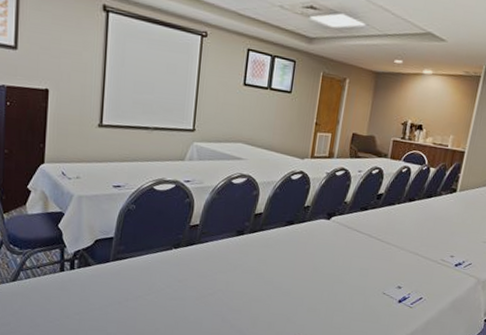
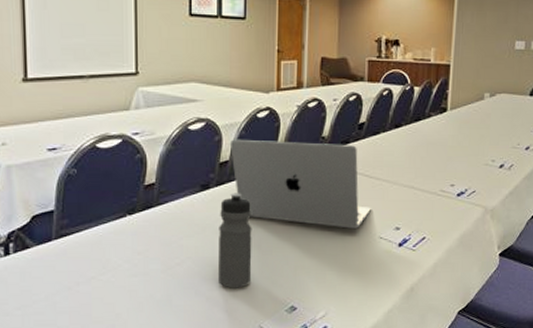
water bottle: none [242,240,278,321] -> present [218,193,252,288]
laptop: none [265,195,379,283] -> present [230,139,371,229]

